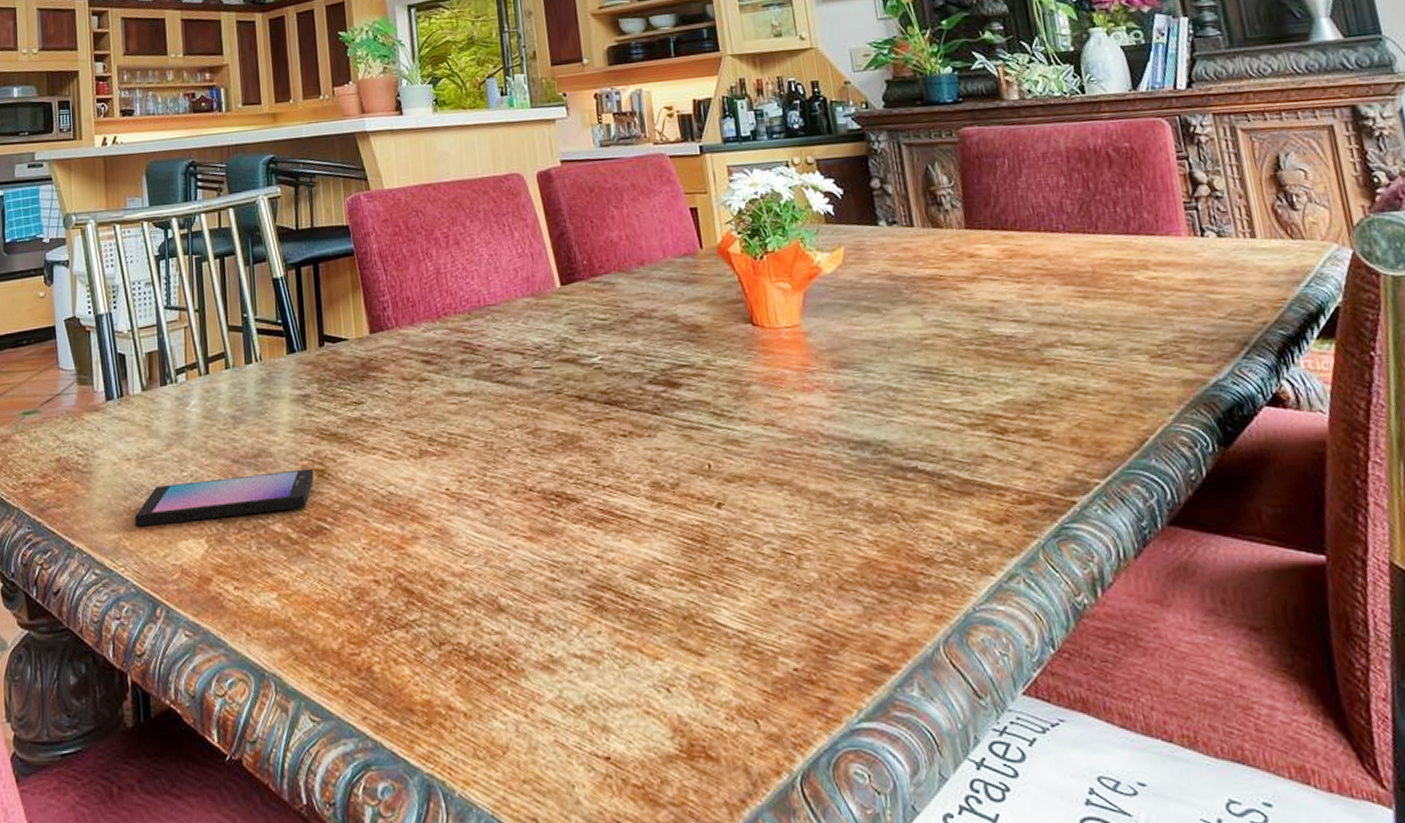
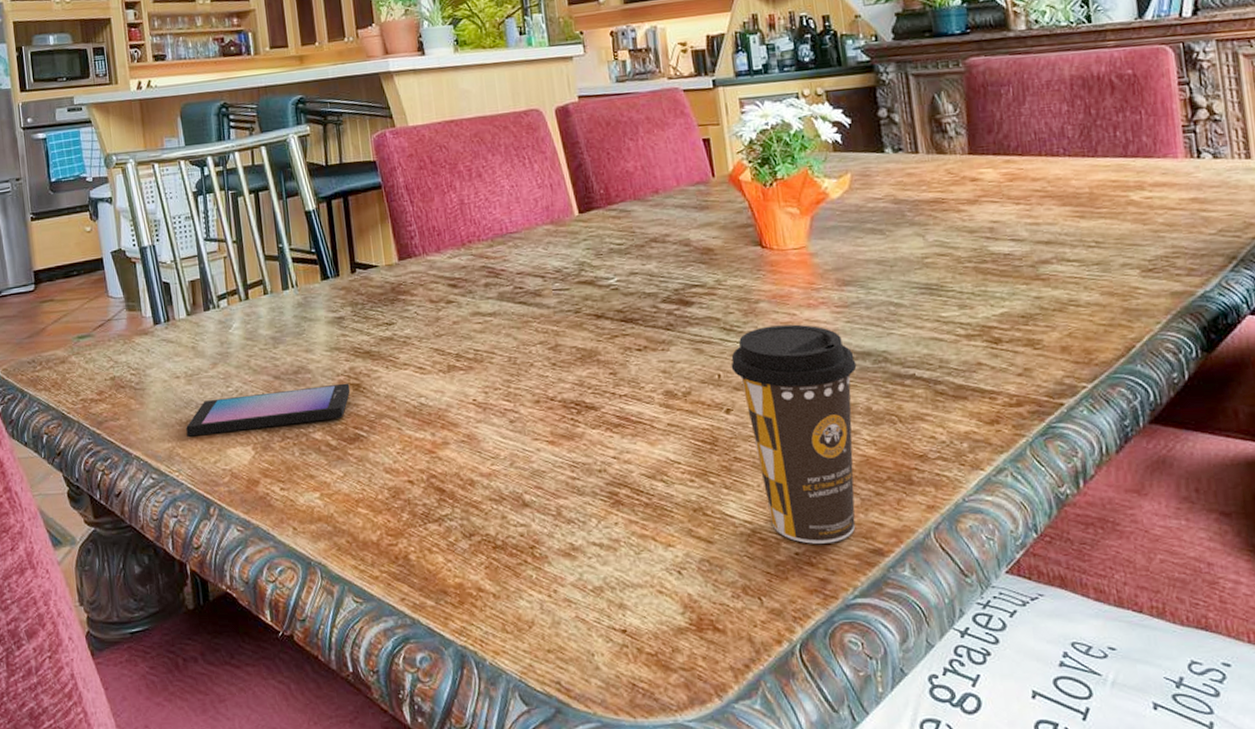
coffee cup: none [721,409,859,658] -> present [731,324,857,544]

